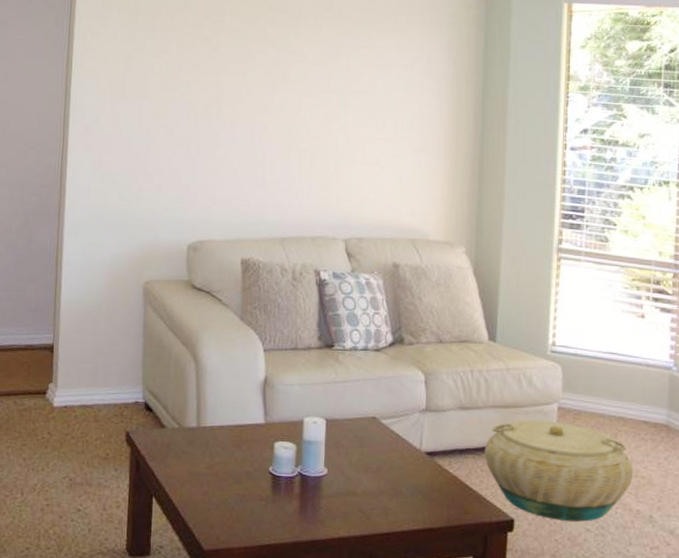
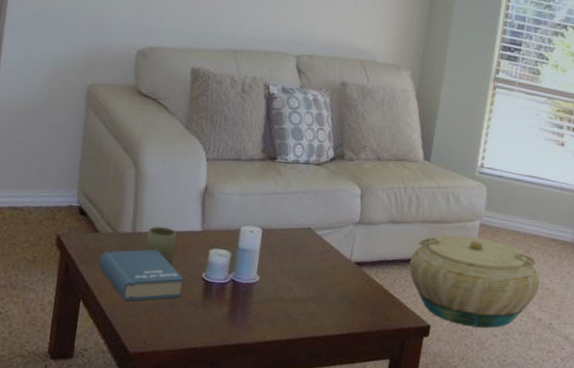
book: none [168,443,251,497] -> present [99,249,184,301]
mug: none [210,420,241,458] -> present [144,226,177,264]

